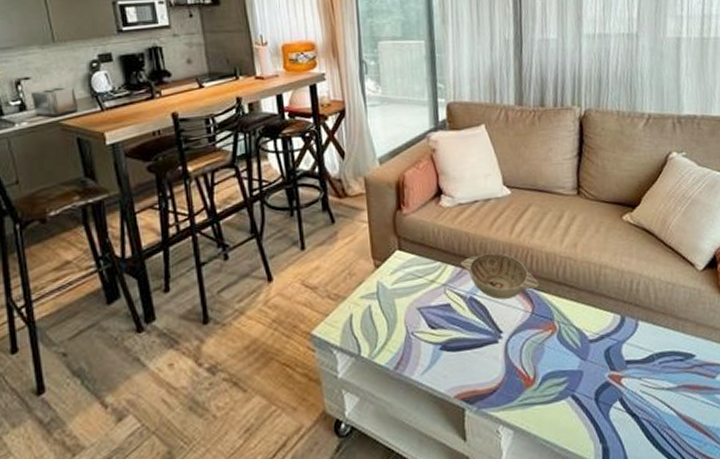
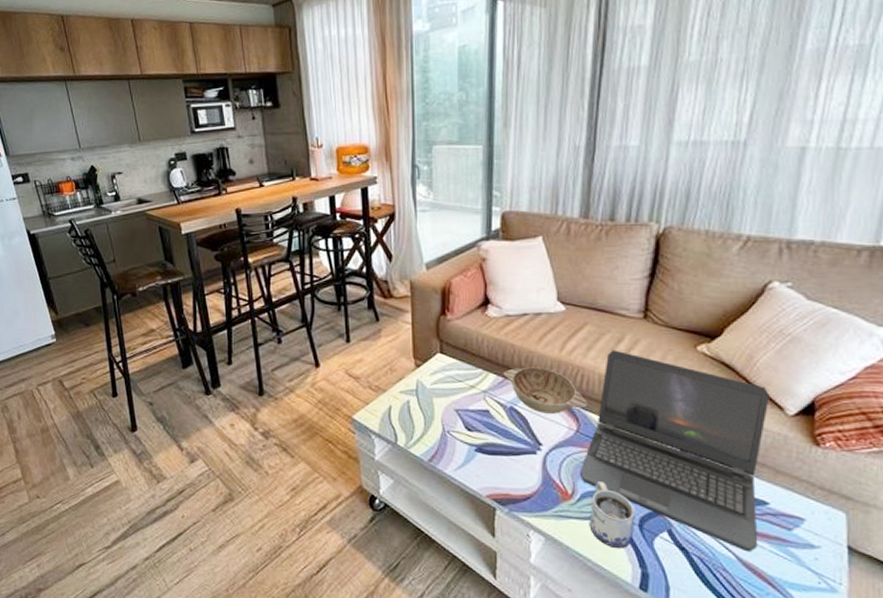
toaster: present [30,86,77,118] -> none [122,181,159,208]
laptop computer: none [538,227,692,407] -> present [579,350,770,553]
mug: none [551,360,591,429] -> present [589,480,635,549]

